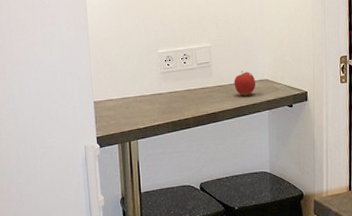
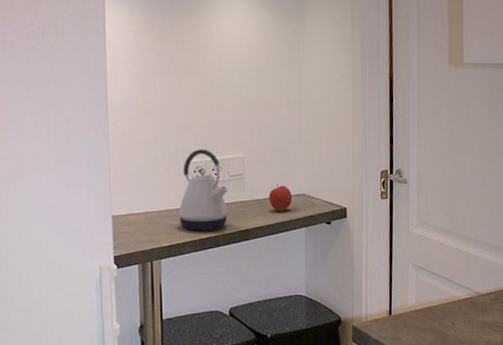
kettle: none [152,40,197,114] -> present [178,149,228,231]

